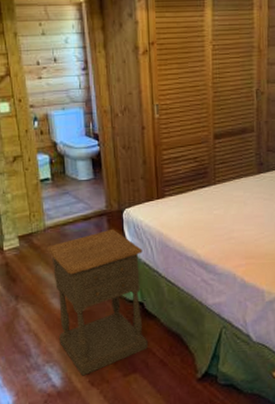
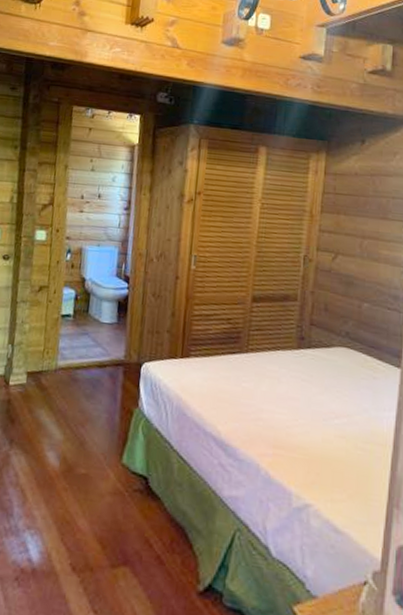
nightstand: present [46,230,148,376] -> none [46,383,157,556]

